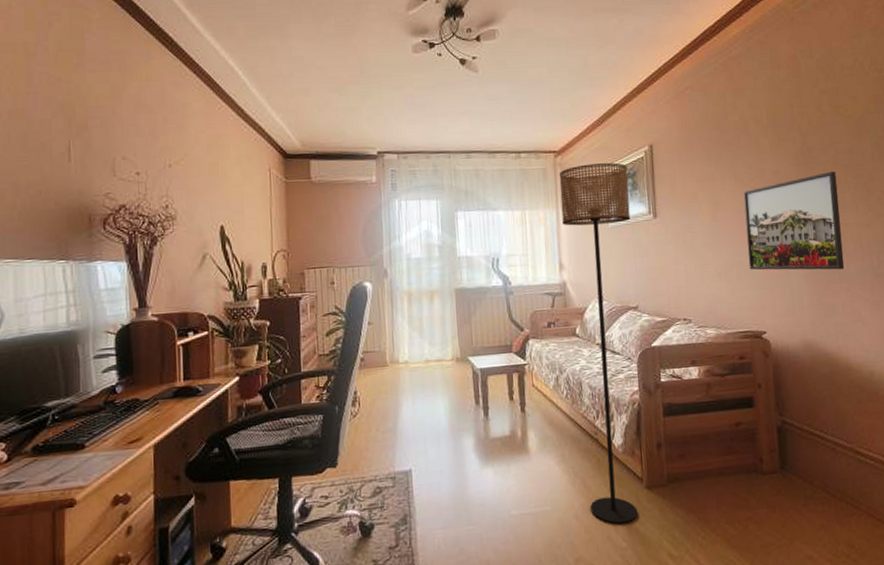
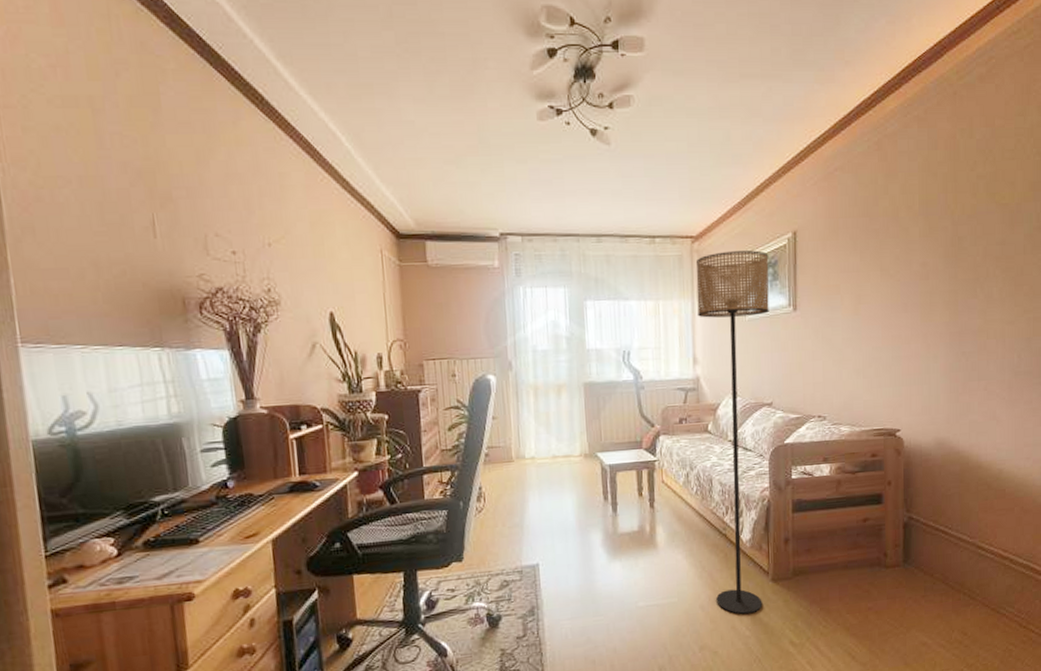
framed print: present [743,171,845,270] -> none [888,263,985,368]

